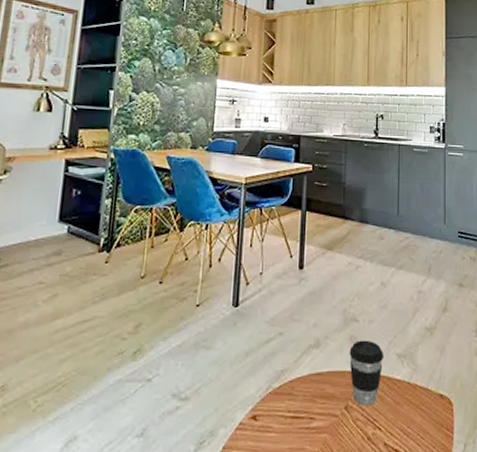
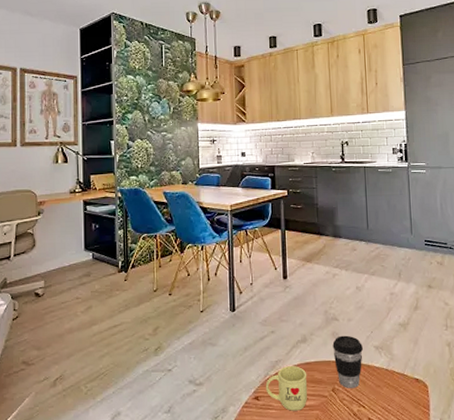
mug: none [266,377,317,434] -> present [265,366,308,411]

